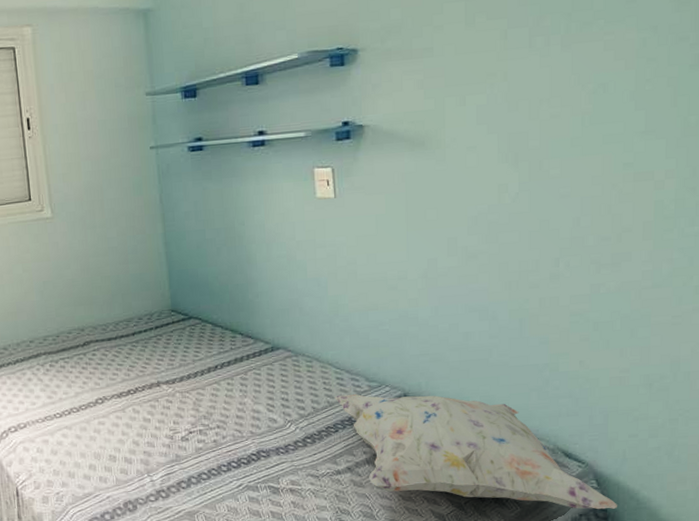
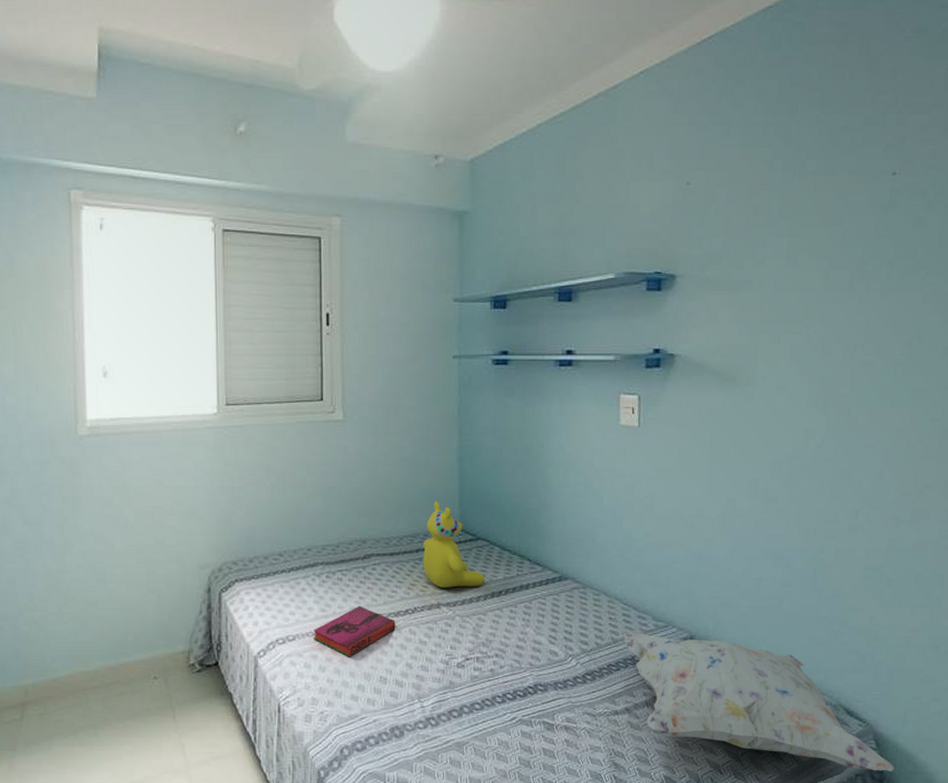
hardback book: none [43,390,120,440] -> present [314,605,396,657]
teddy bear: none [137,285,201,367] -> present [422,501,486,588]

